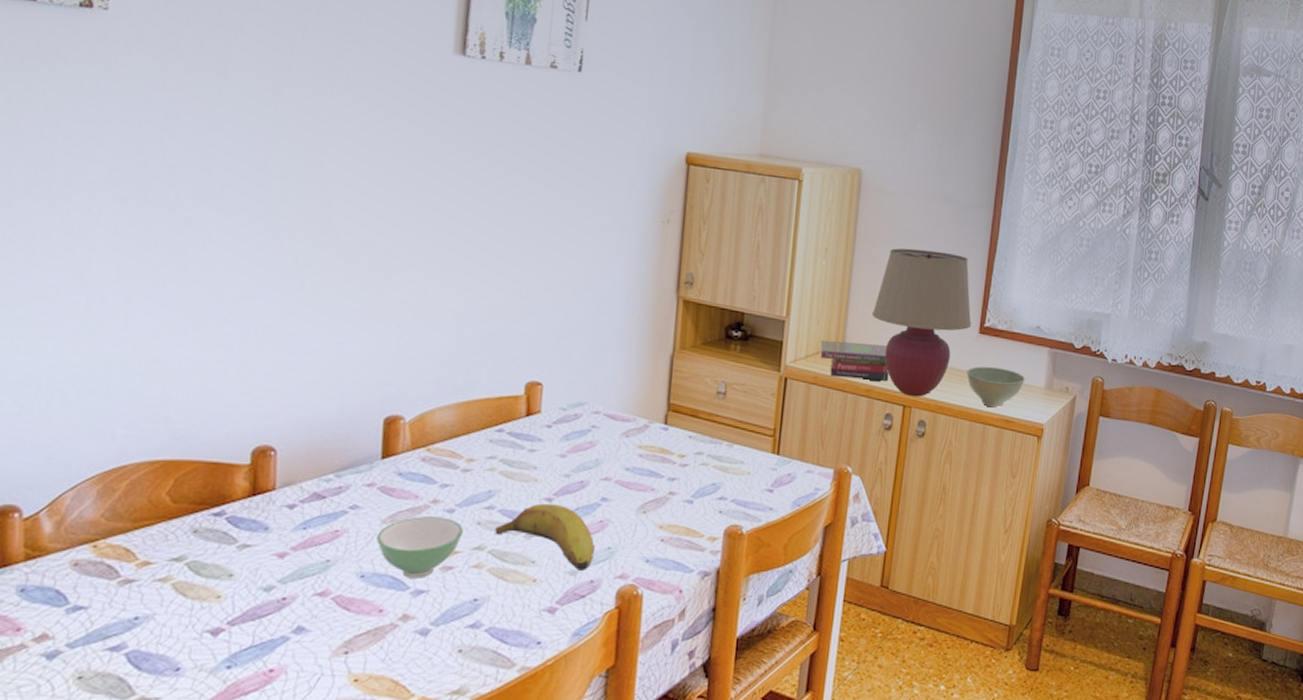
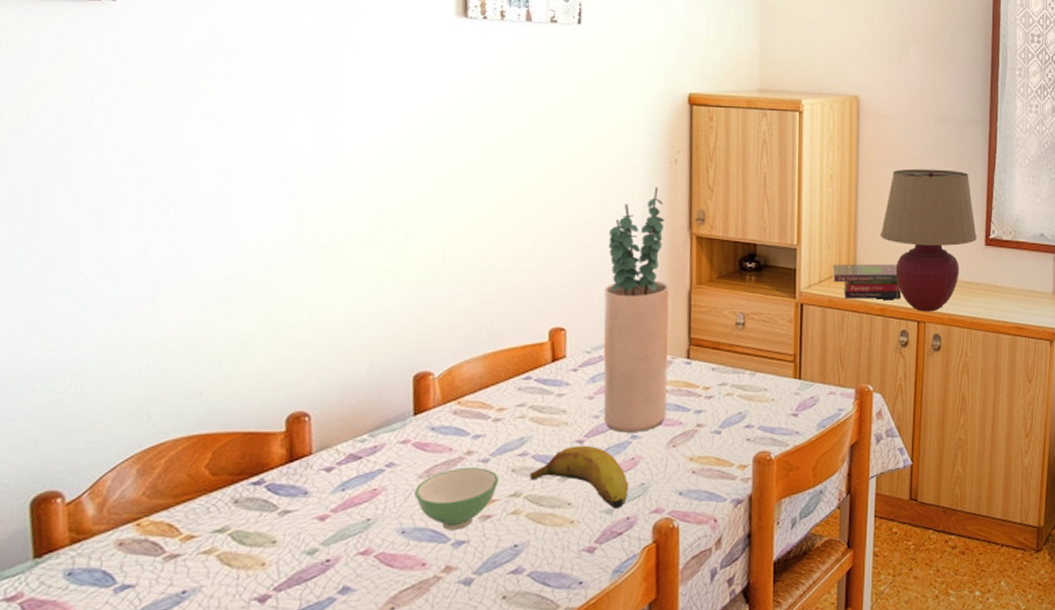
vase: none [574,246,652,495] -> present [603,187,670,433]
bowl: present [966,366,1025,408] -> none [976,277,1033,316]

